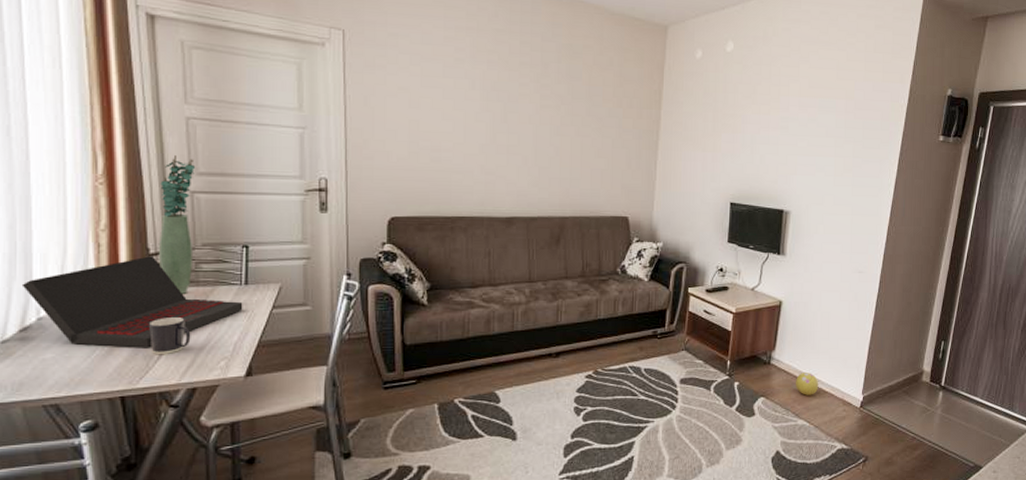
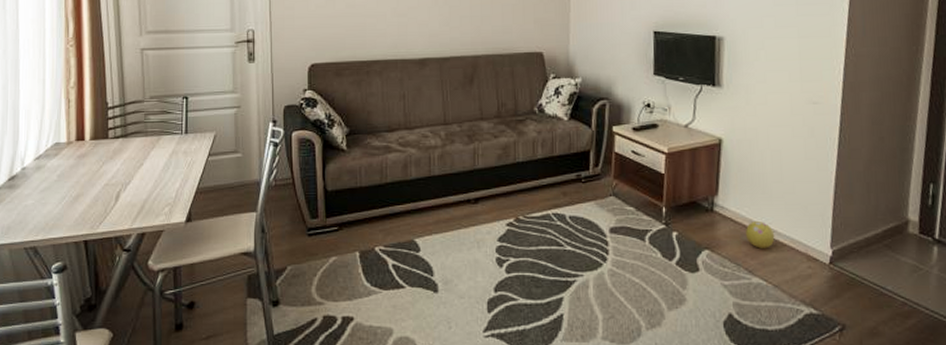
laptop: present [21,256,243,348] -> none [11,109,184,195]
mug: present [148,316,191,354] -> none [106,165,141,200]
vase: present [158,155,195,294] -> none [115,17,144,144]

